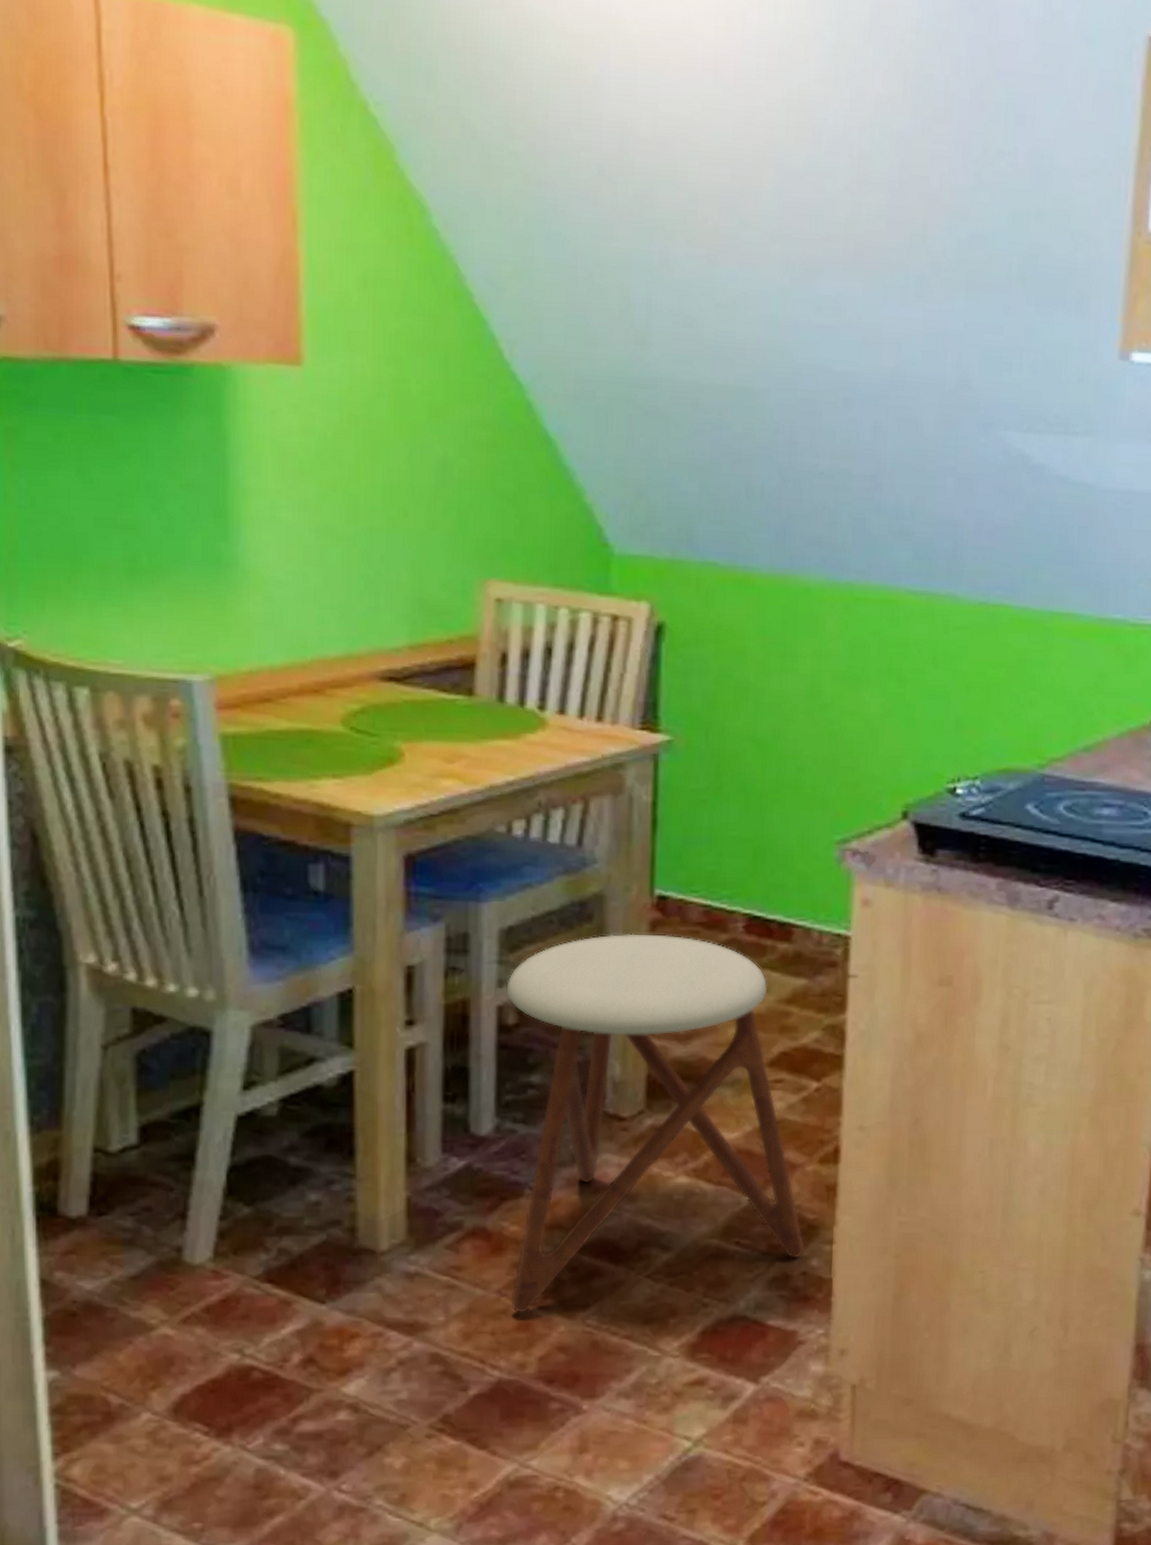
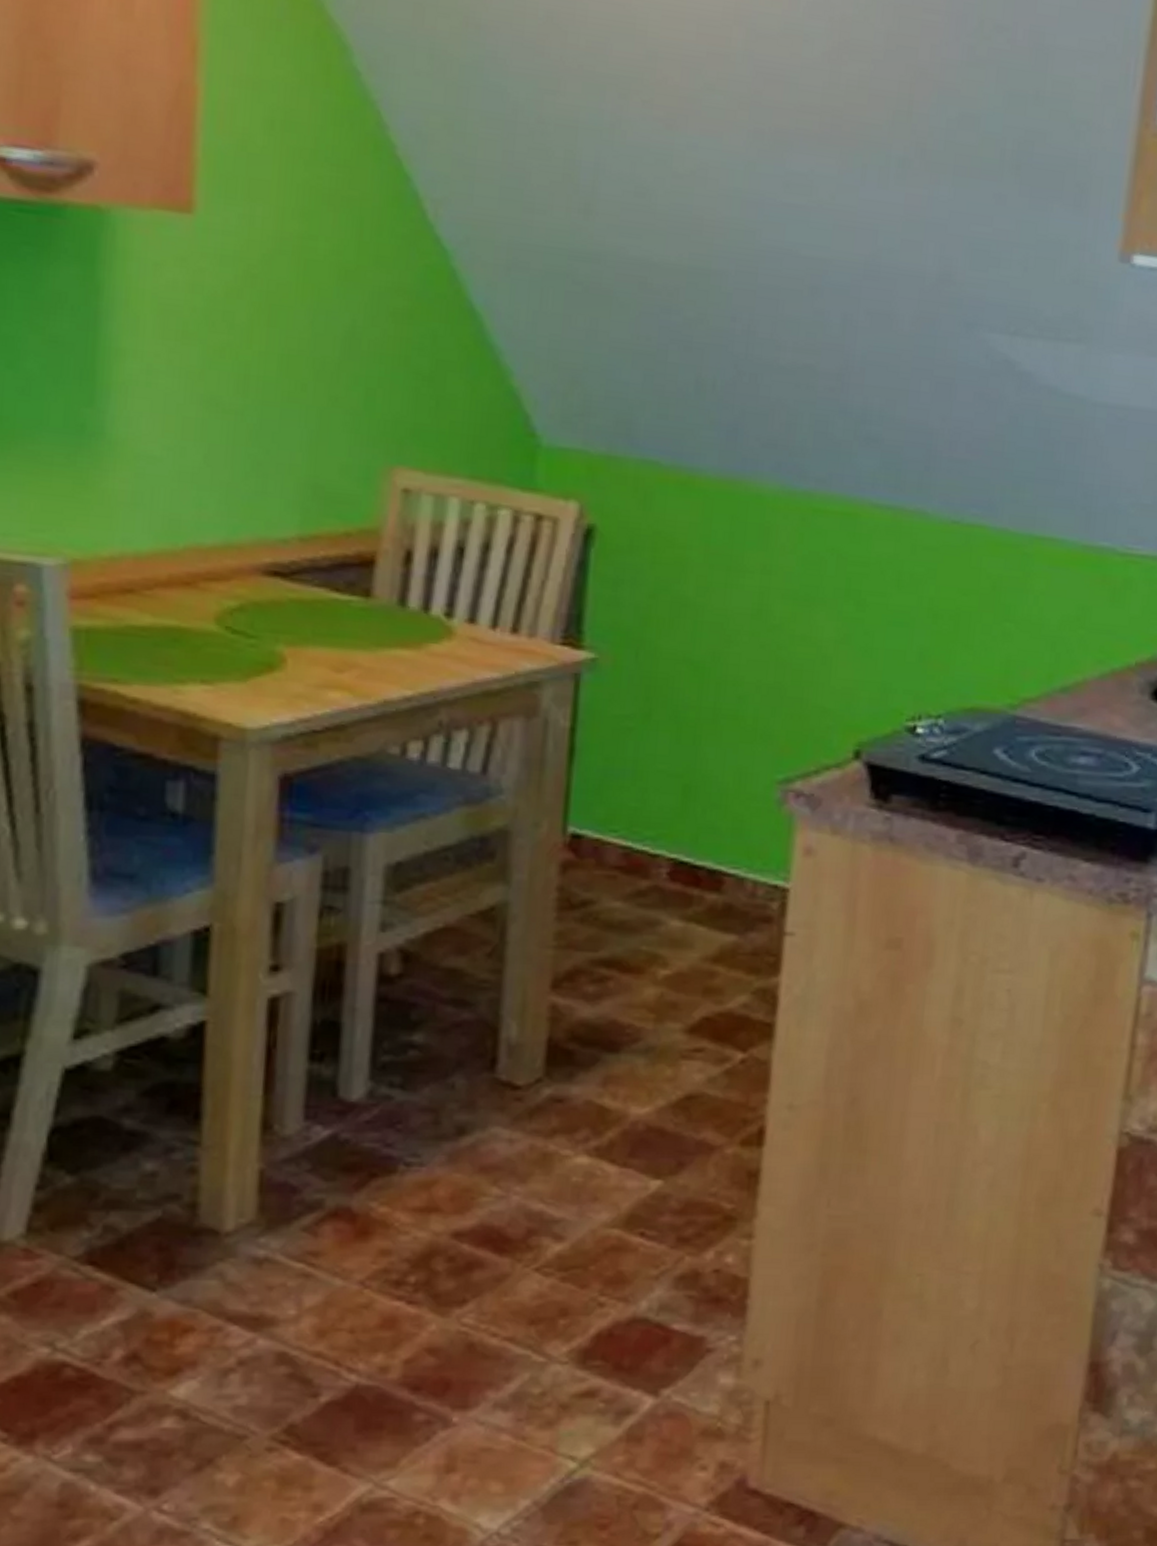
stool: present [506,933,805,1313] -> none [374,875,719,1308]

